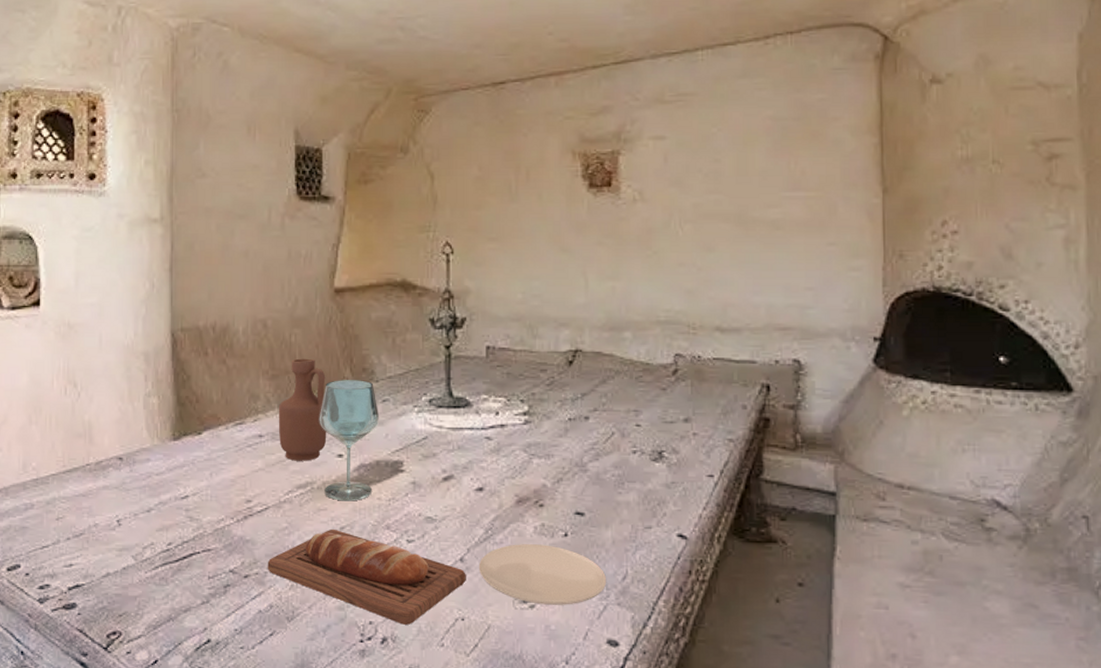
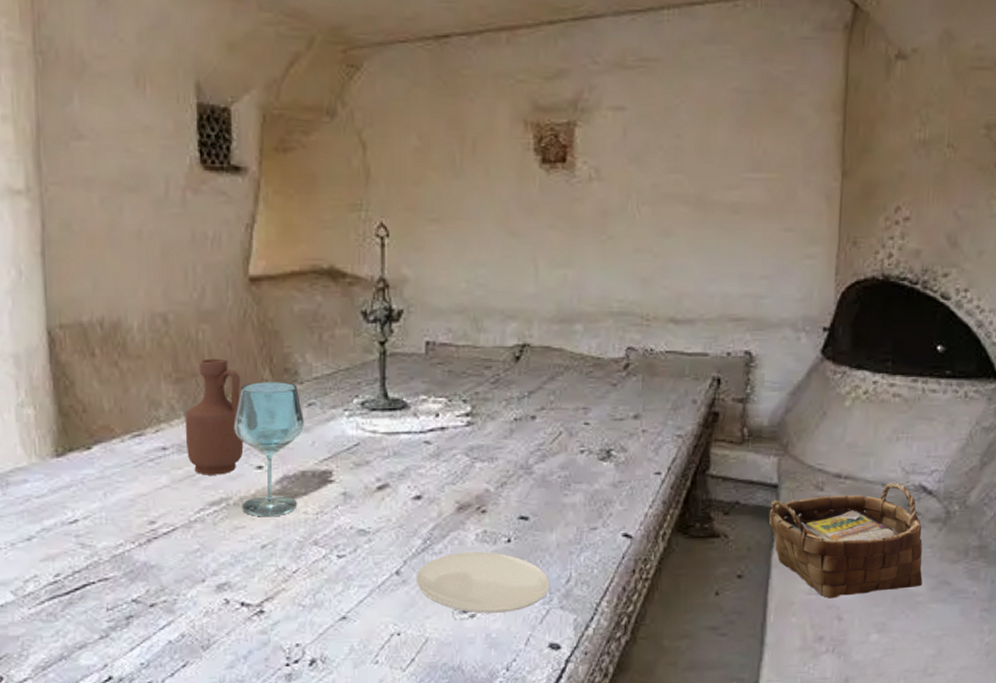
bread loaf: present [267,529,466,625] -> none [177,548,403,644]
woven basket: none [828,495,1005,614] -> present [769,482,923,599]

